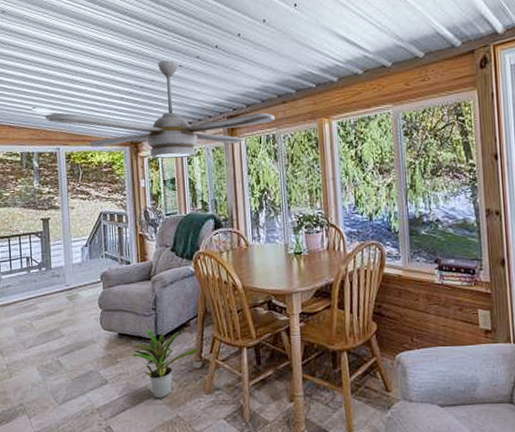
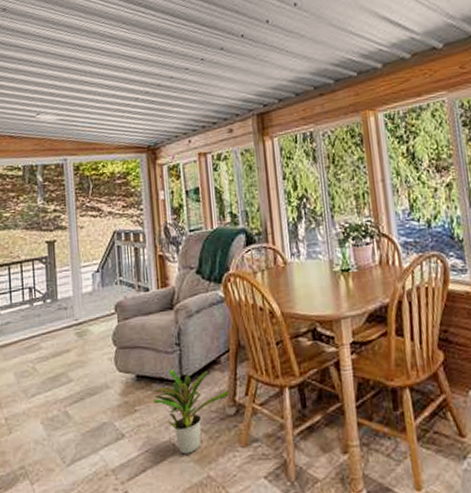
ceiling fan: present [44,60,275,159] -> none [50,53,312,166]

